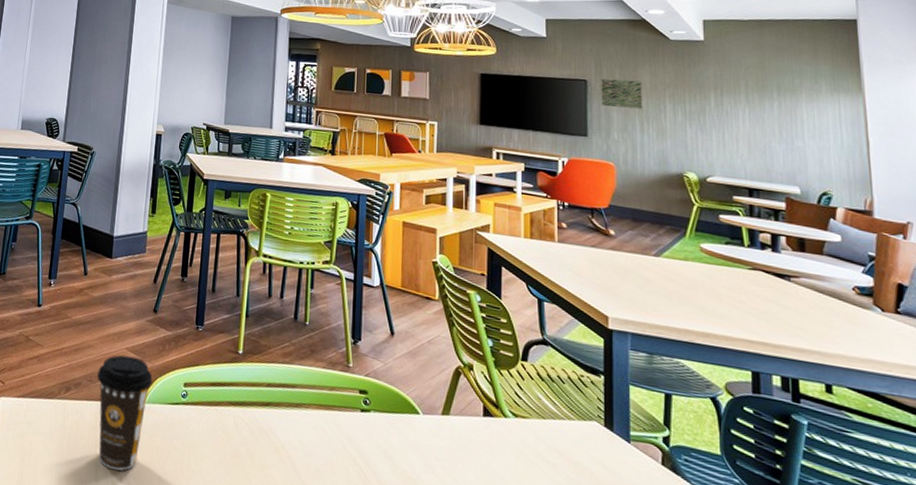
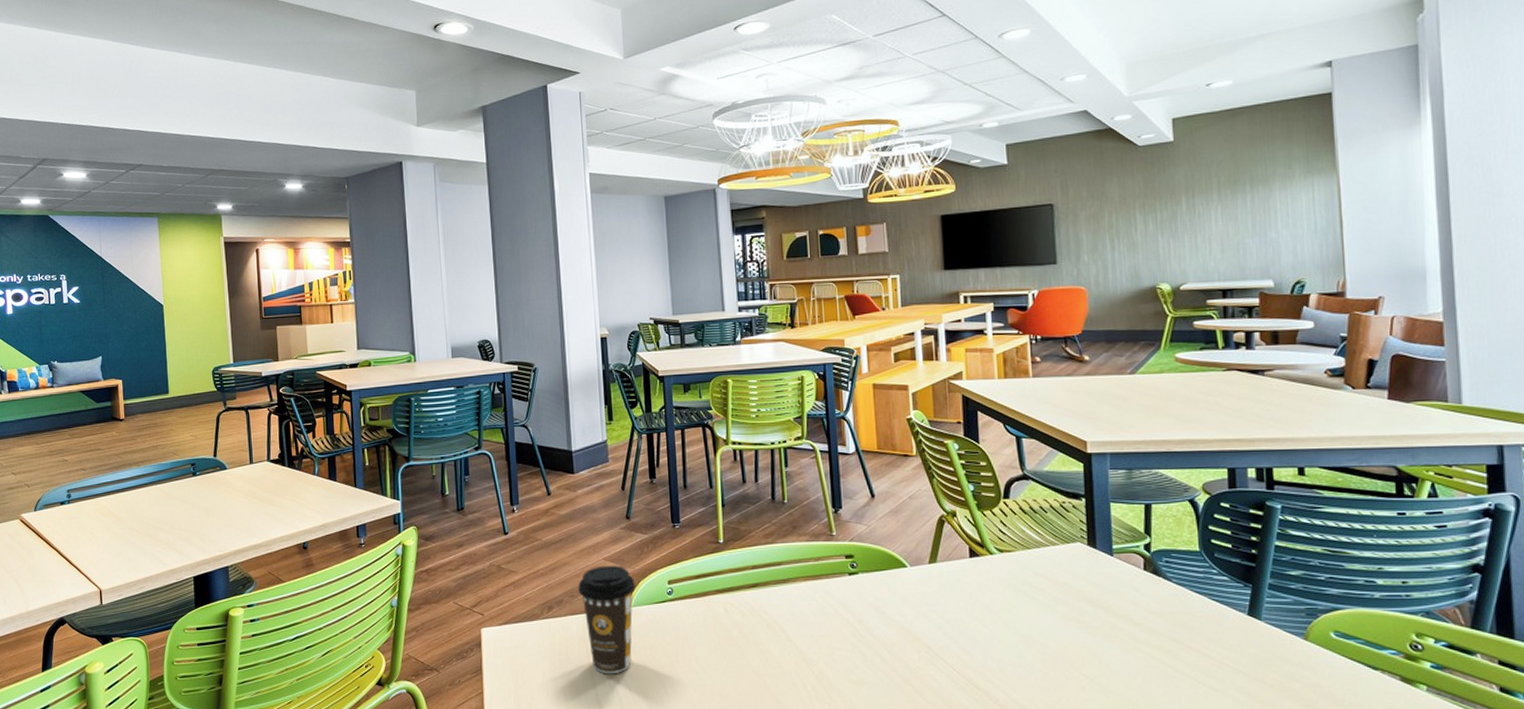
wall art: present [601,79,643,109] -> none [1068,196,1113,228]

